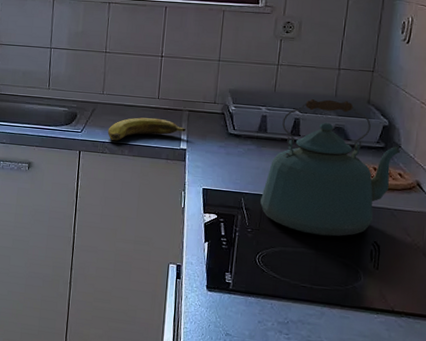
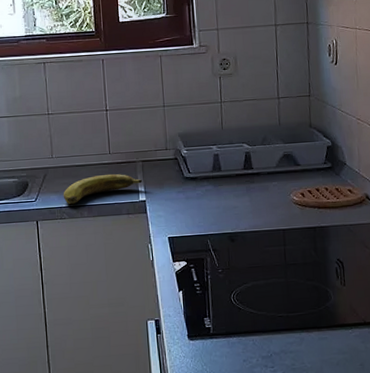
kettle: present [260,99,401,237] -> none [226,128,347,264]

